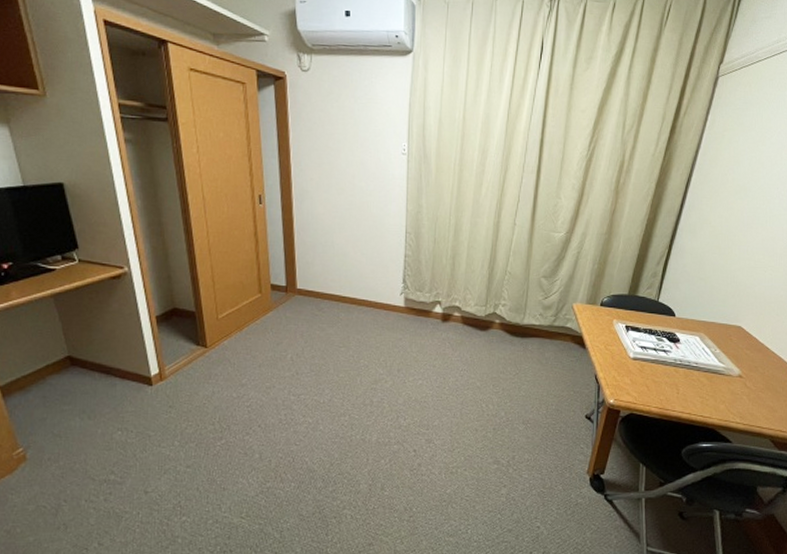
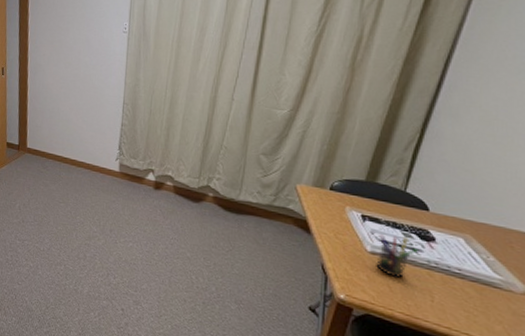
pen holder: none [637,341,668,377] -> present [376,234,418,278]

